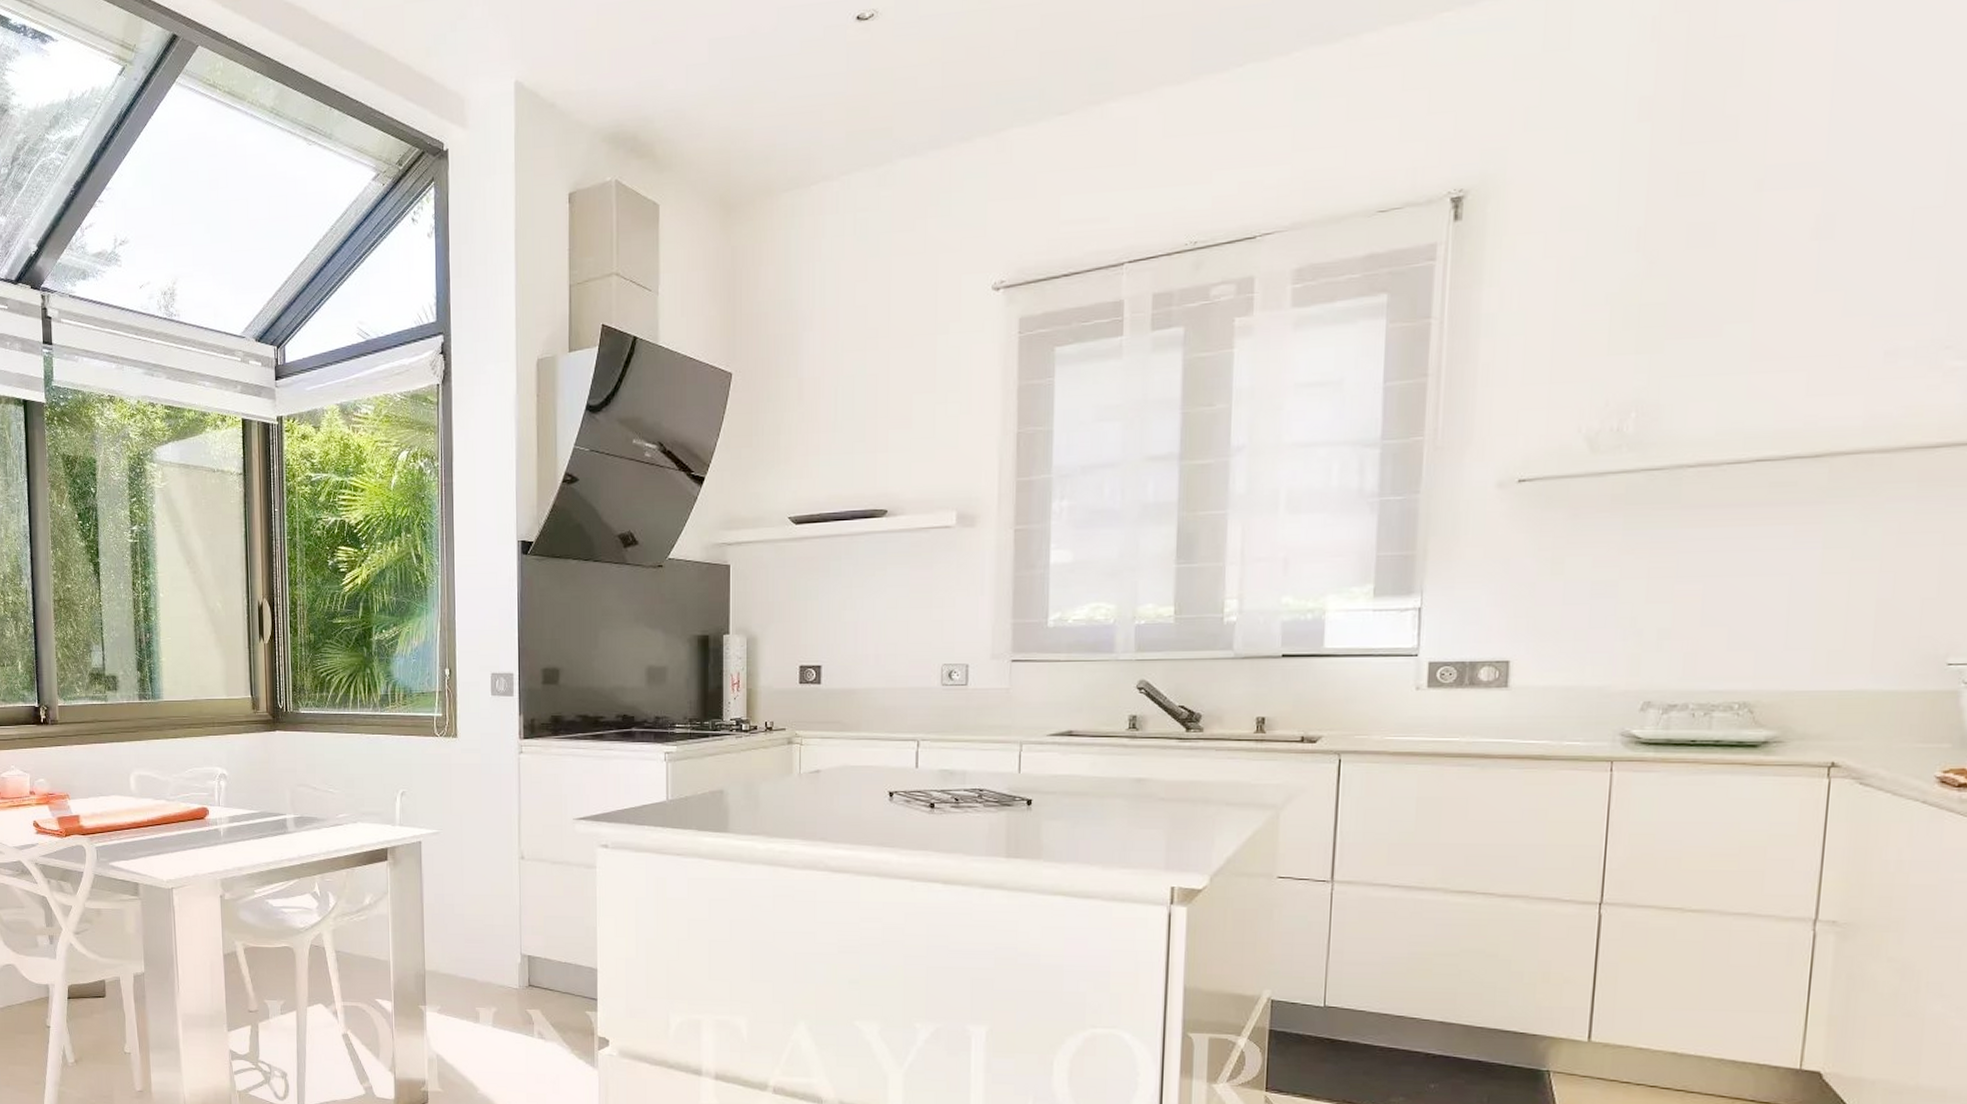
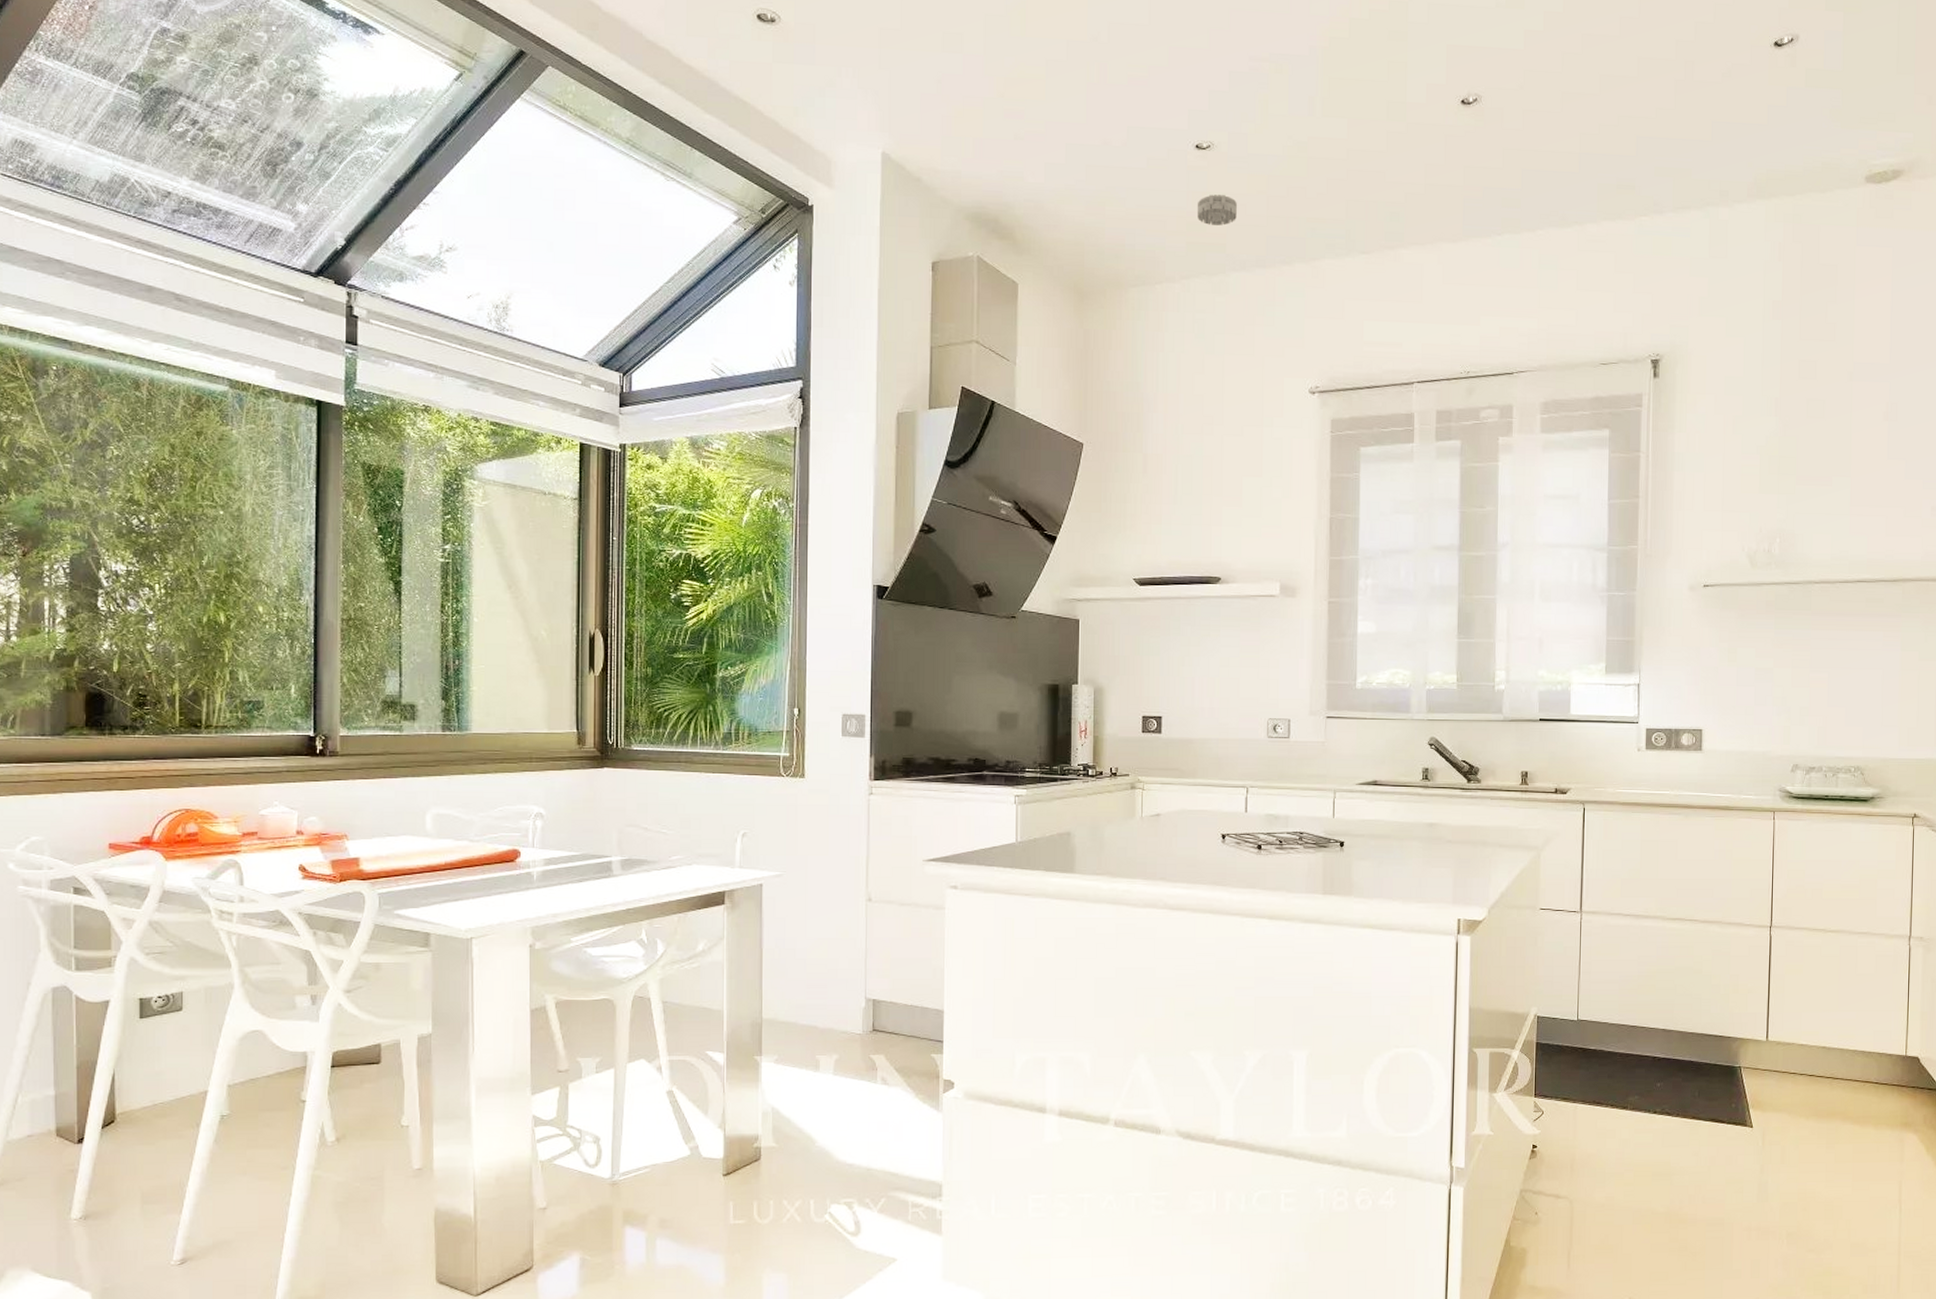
smoke detector: none [858,68,905,108] -> present [1196,194,1237,226]

